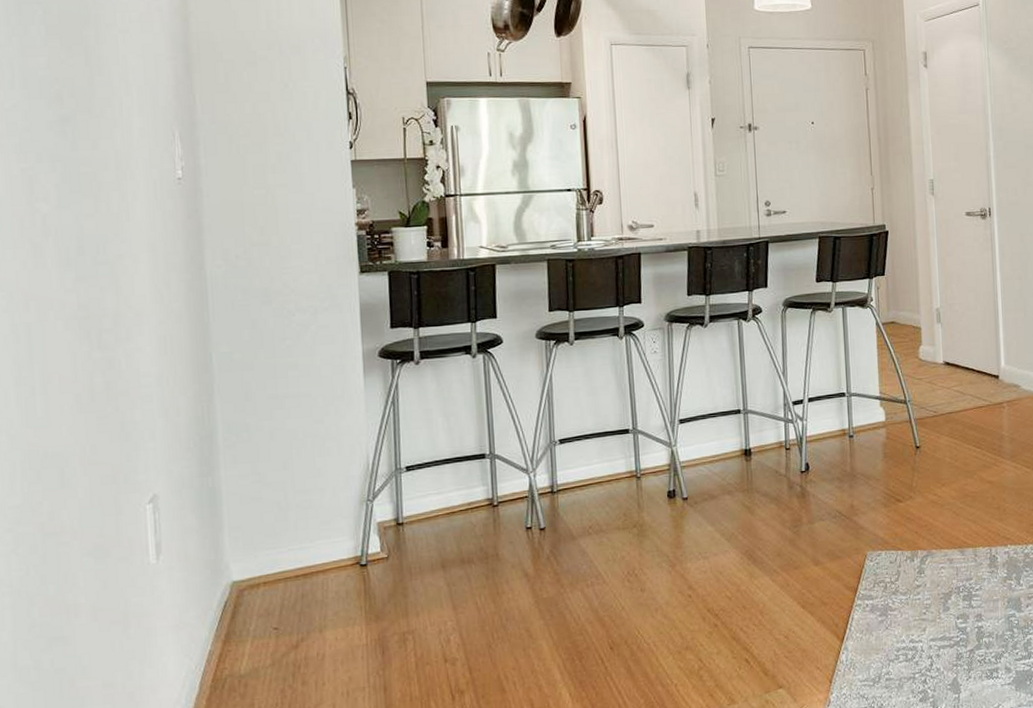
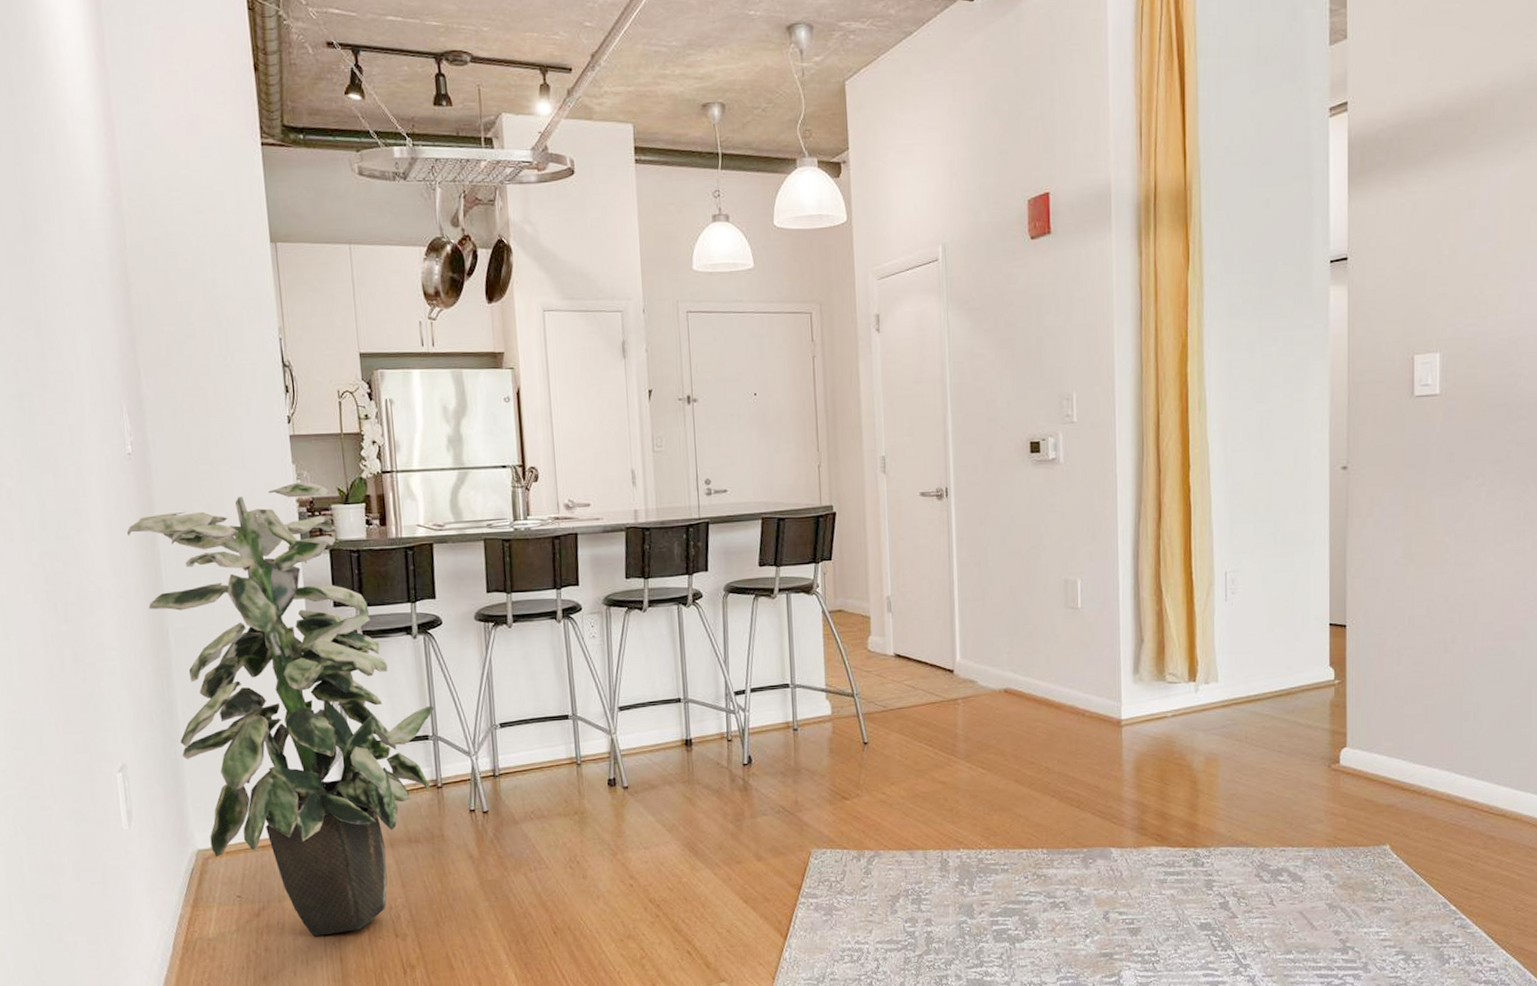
indoor plant: none [171,205,492,666] -> present [126,482,435,936]

